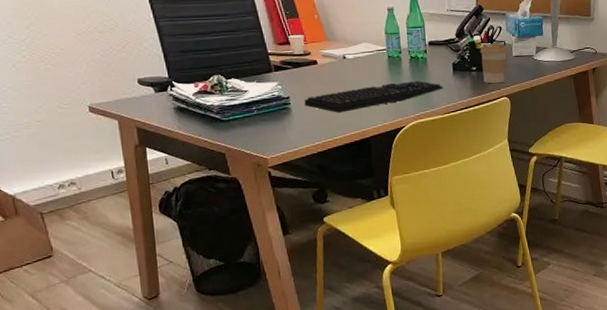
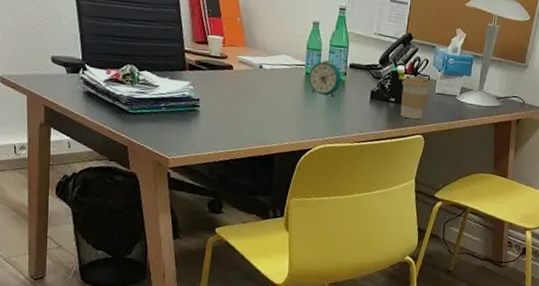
keyboard: present [304,81,444,113] -> none [213,101,358,124]
alarm clock: none [391,41,423,75] -> present [309,60,342,97]

